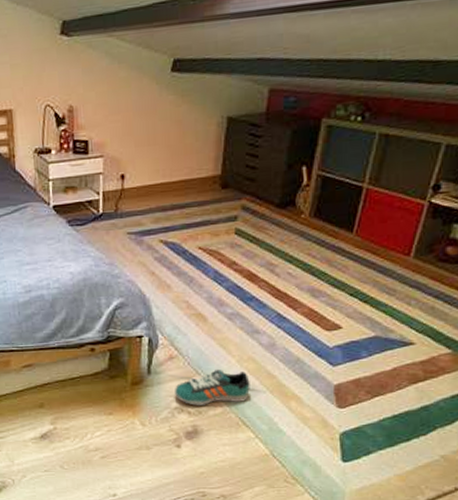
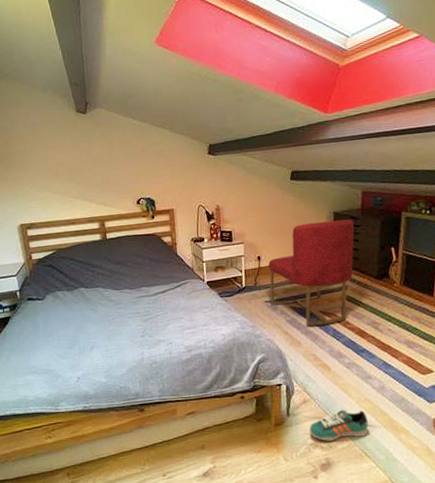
chair: none [134,127,254,266] -> present [268,219,355,327]

